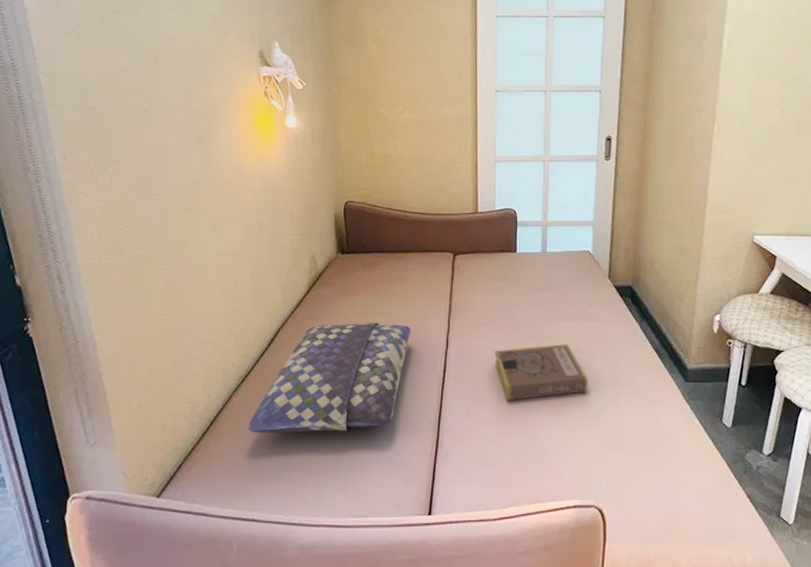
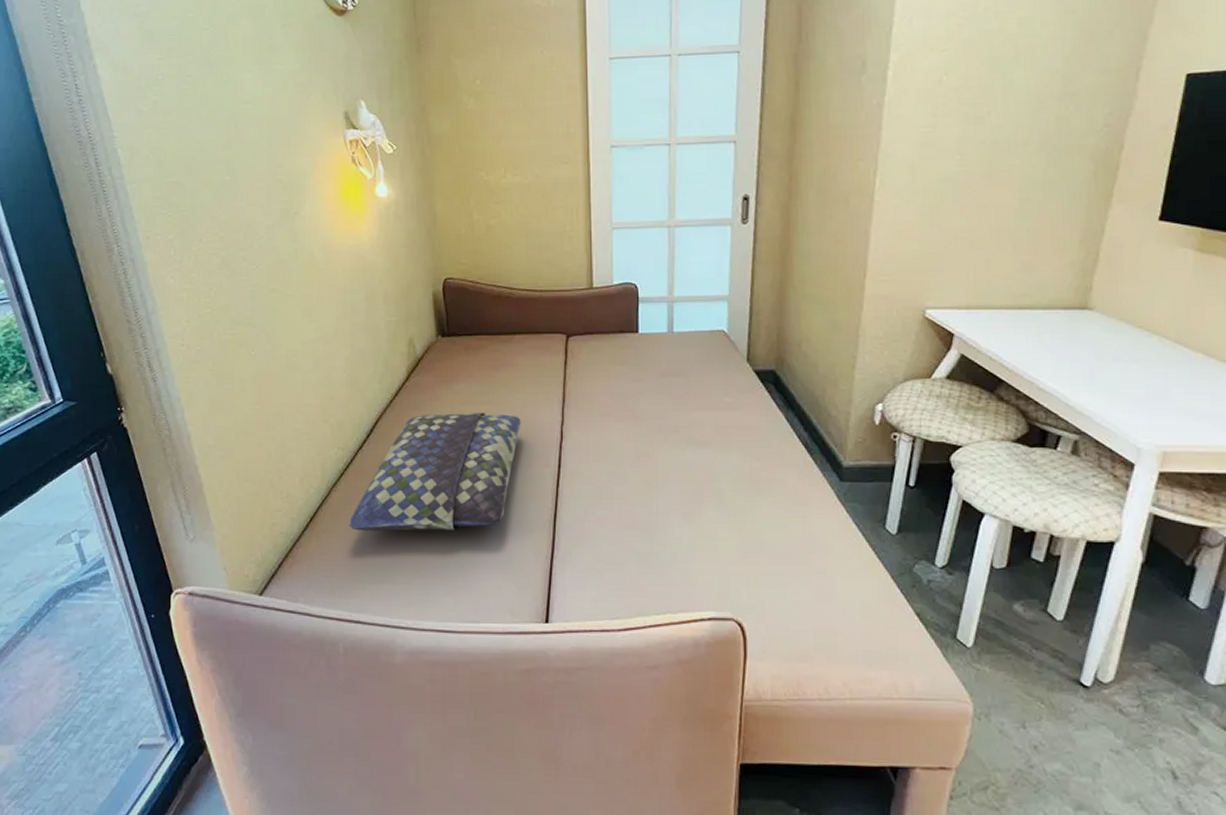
book: present [495,344,588,402] -> none [616,437,724,501]

